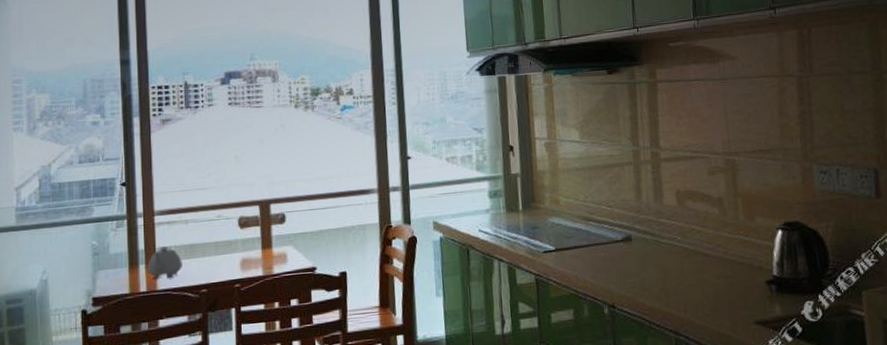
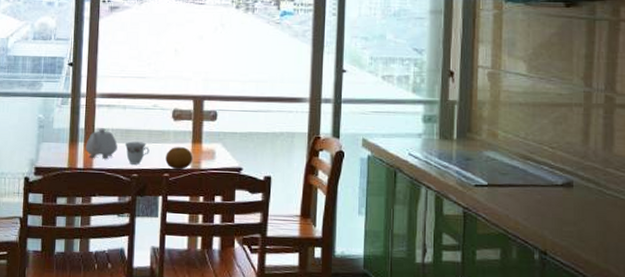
teacup: none [190,255,217,280] -> present [124,141,150,165]
fruit: none [235,254,264,279] -> present [165,147,193,170]

